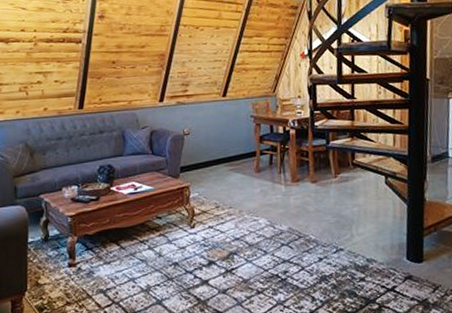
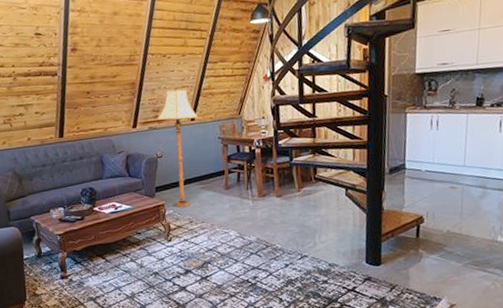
floor lamp: none [186,60,230,190] -> present [157,86,198,208]

